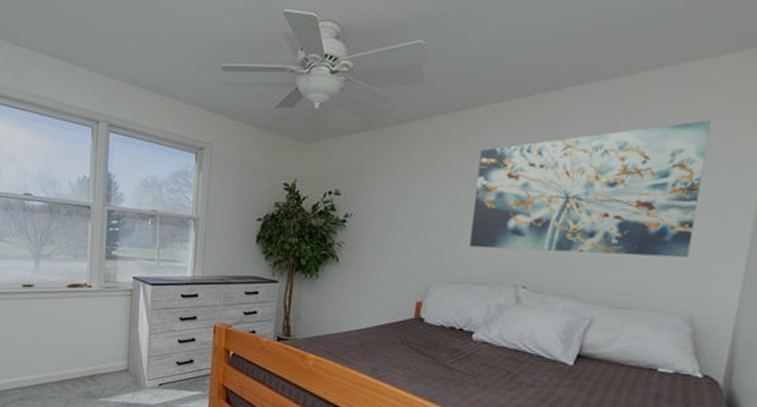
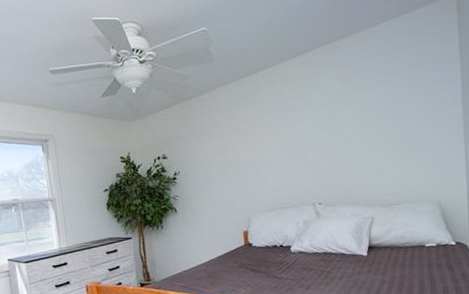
wall art: present [469,120,711,259] -> none [266,57,427,181]

